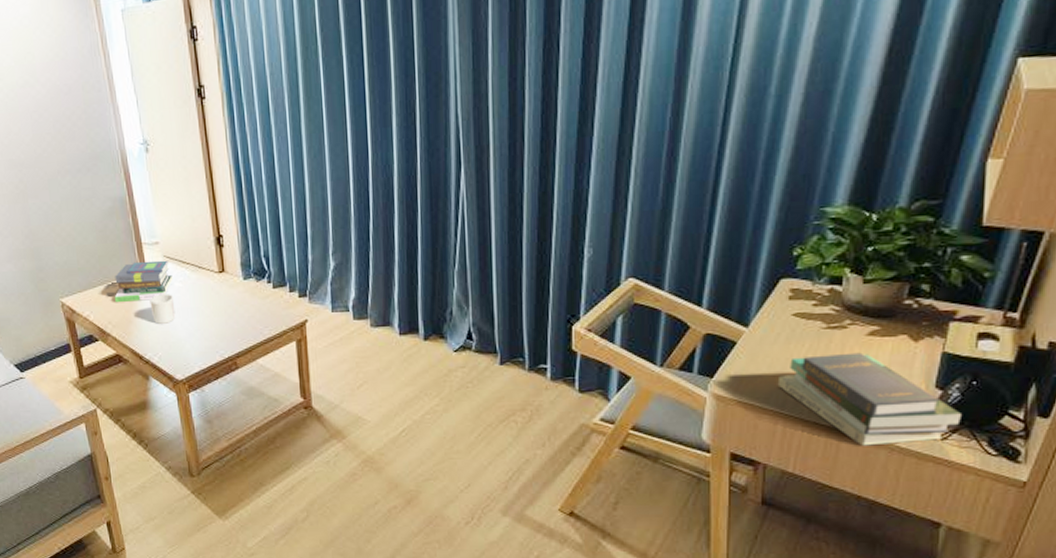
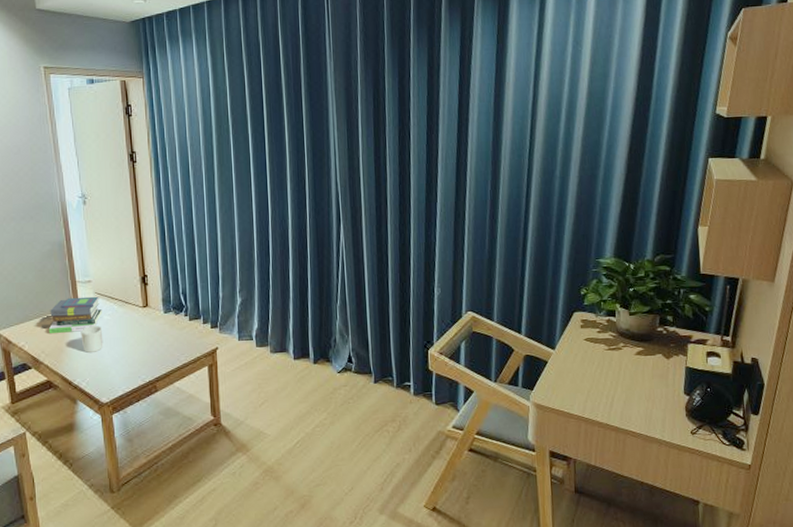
books: present [777,352,961,446] -> none [578,368,703,441]

